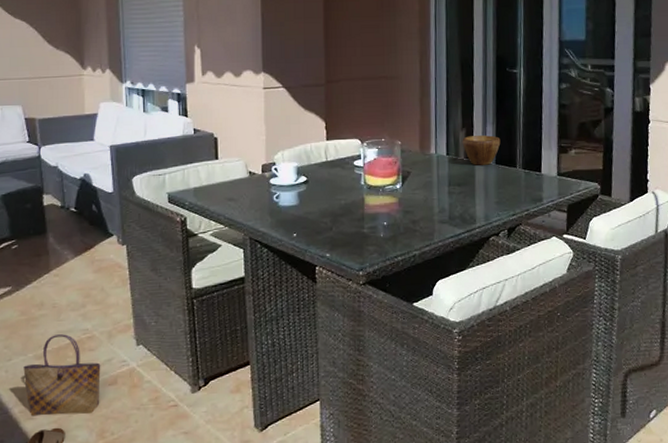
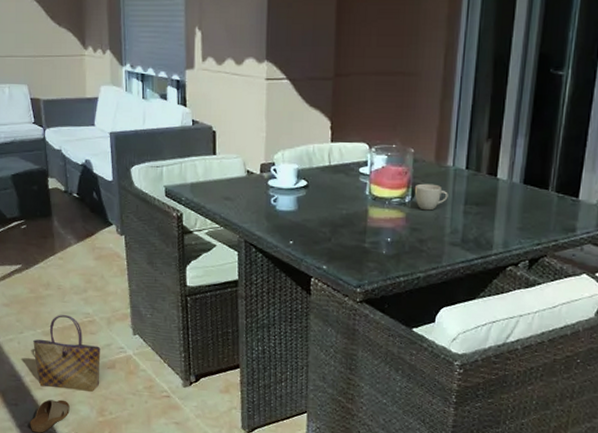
cup: none [404,170,434,194] -> present [414,183,448,211]
bowl: present [462,135,501,165] -> none [485,148,533,184]

